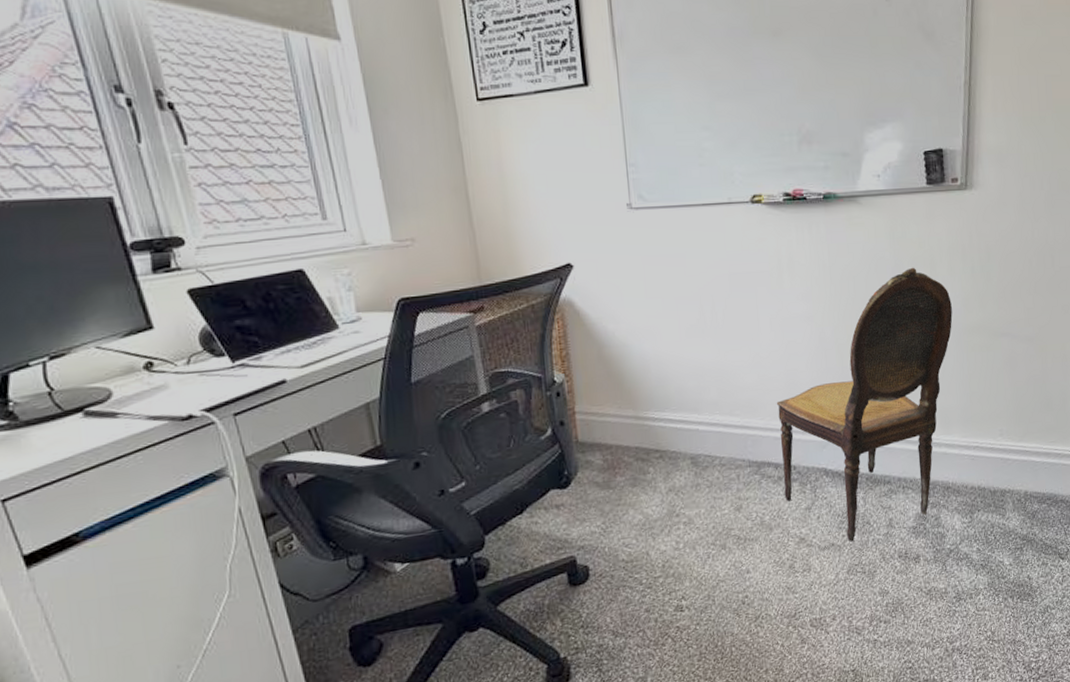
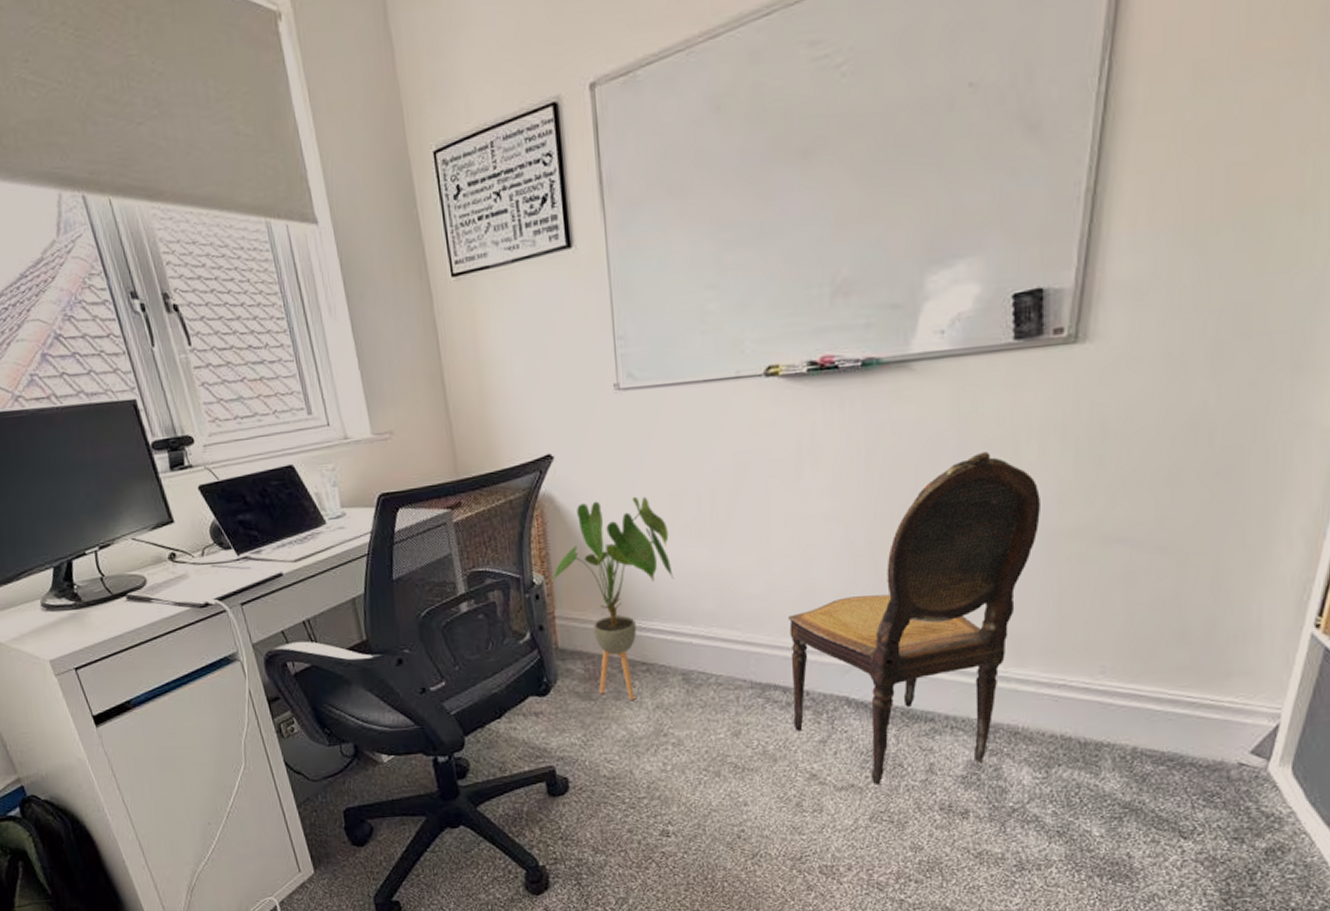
house plant: none [571,301,682,486] -> present [550,496,675,700]

